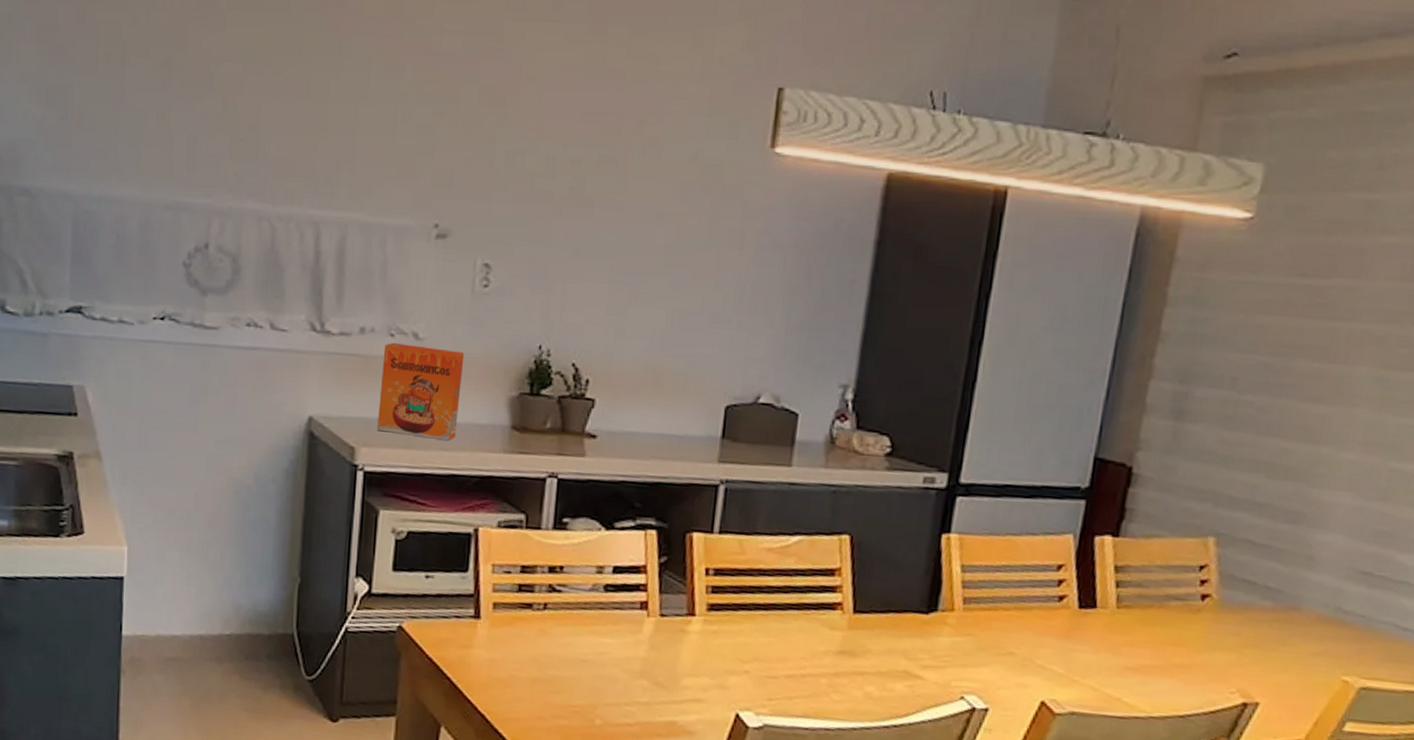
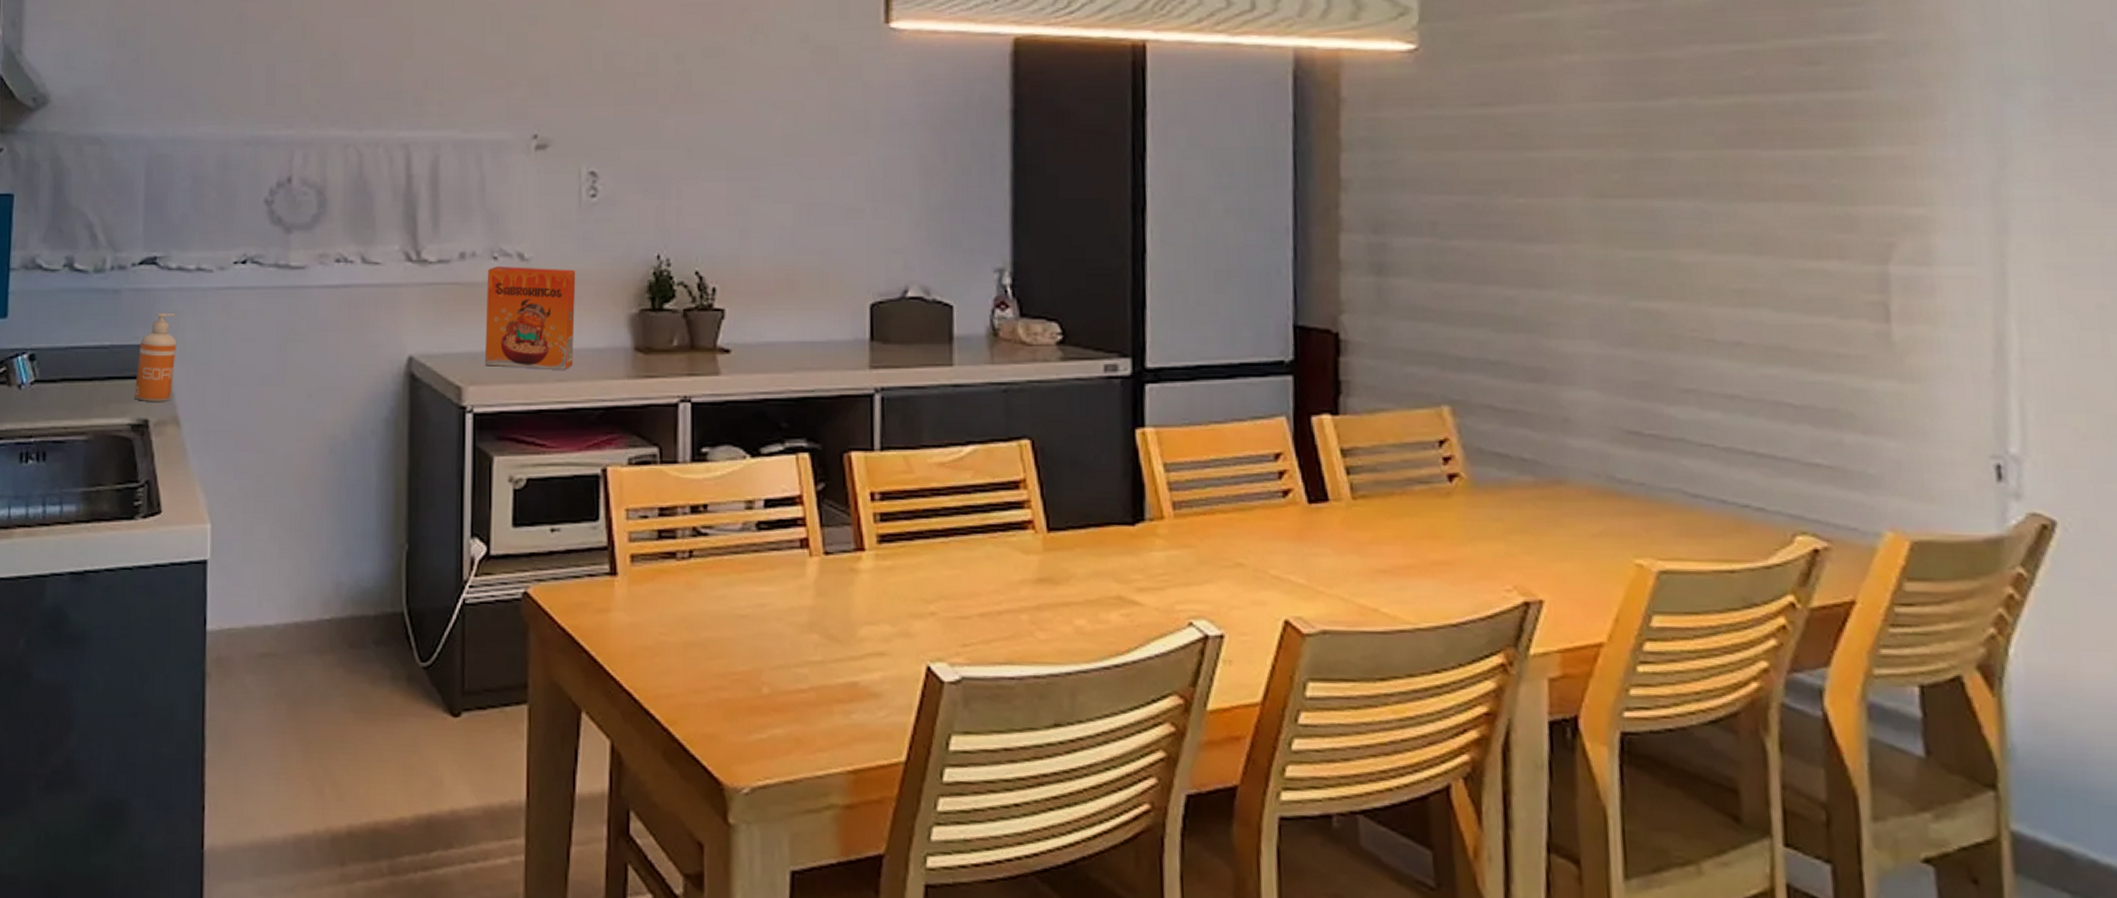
soap dispenser: none [60,357,100,438] -> present [134,312,177,402]

